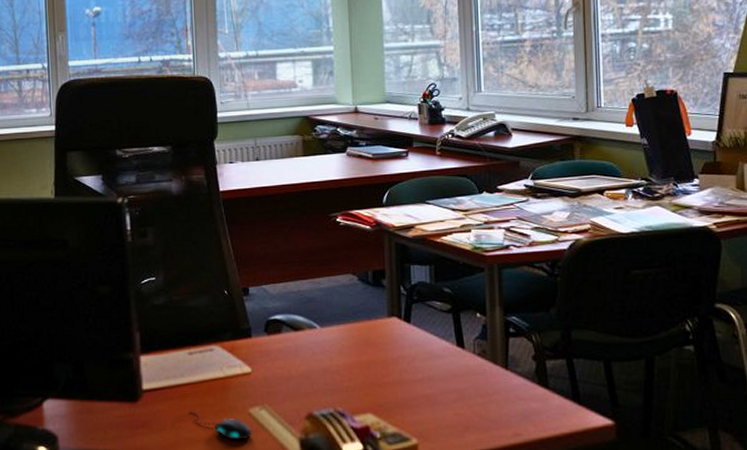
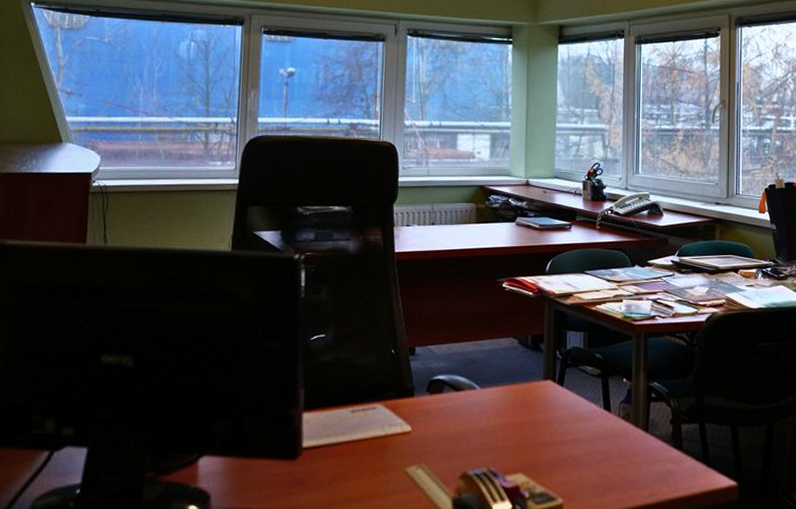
mouse: present [189,411,253,440] -> none [347,469,408,499]

